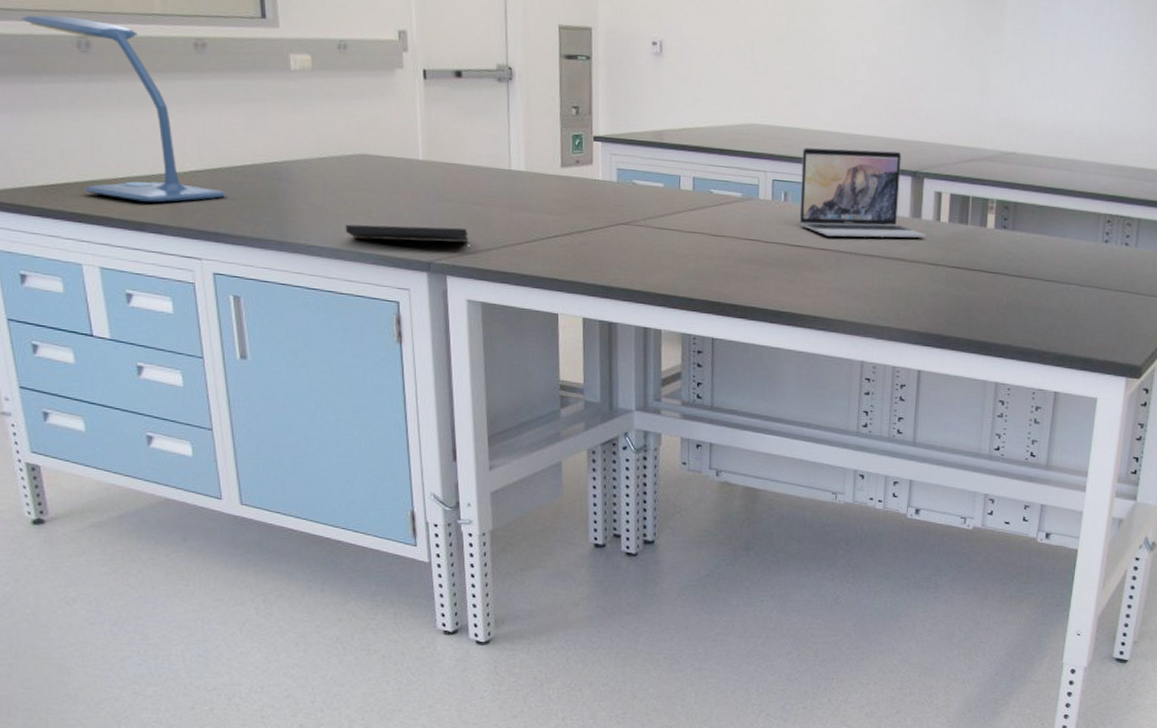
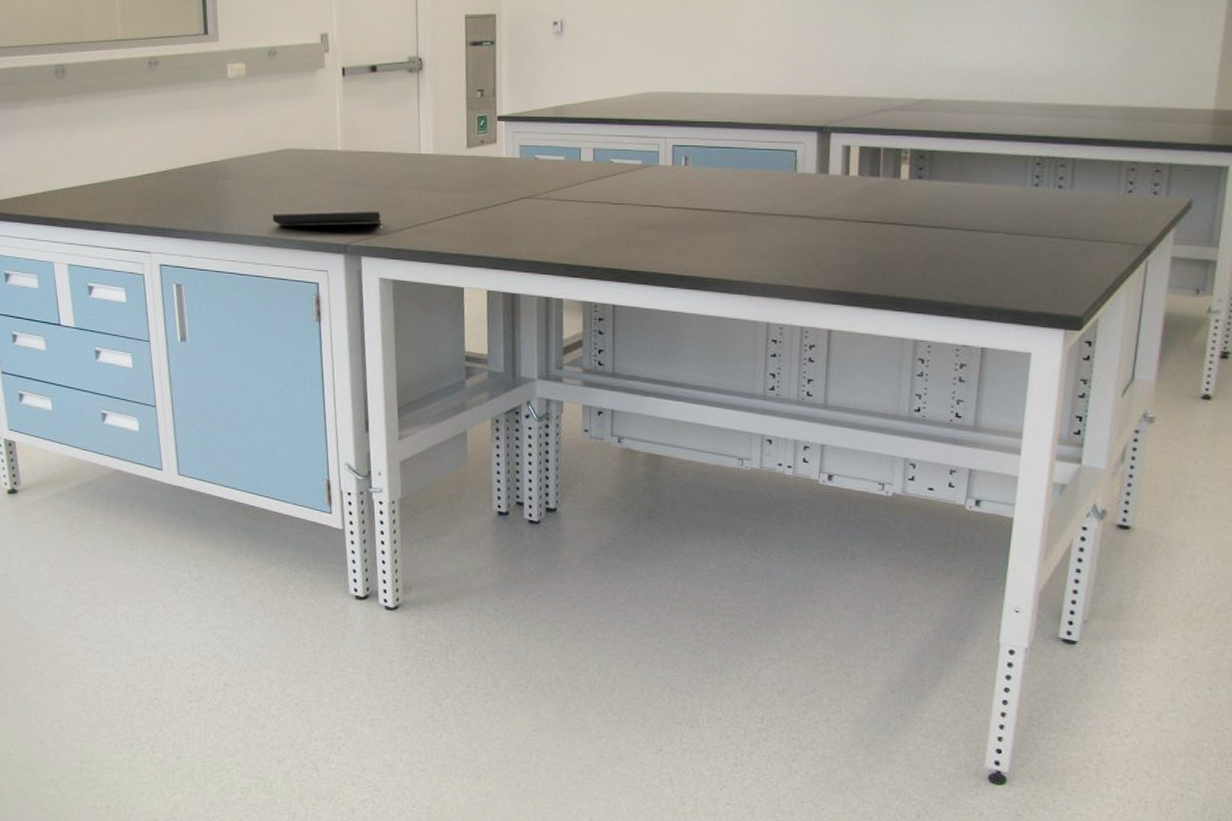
desk lamp: present [20,15,226,203] -> none [12,50,172,204]
laptop: present [799,147,926,239] -> none [700,107,834,198]

